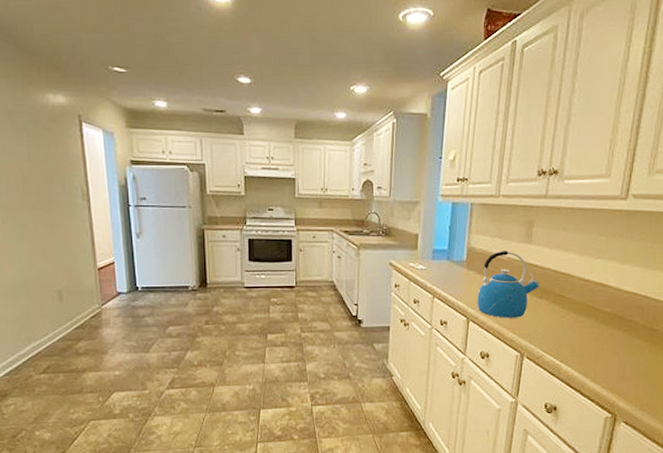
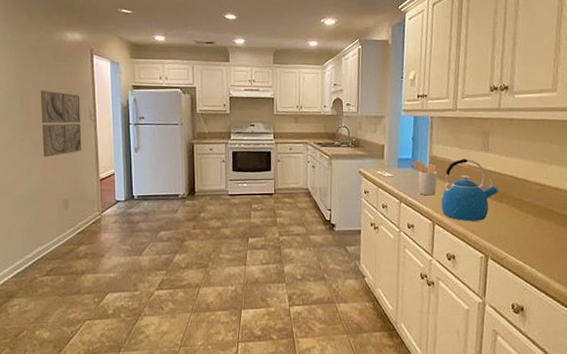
wall art: none [21,163,75,243] -> present [40,90,82,158]
utensil holder: none [446,252,475,290] -> present [410,160,438,196]

